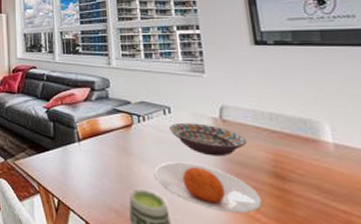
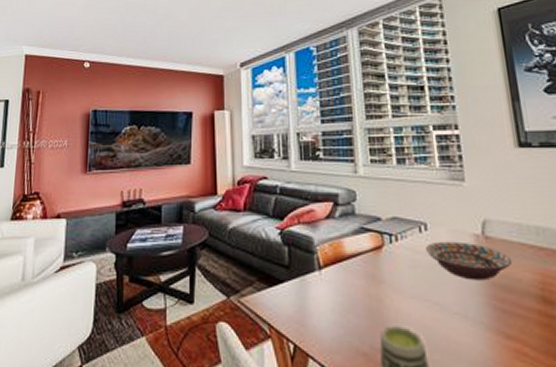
plate: present [154,161,262,214] -> none [409,289,530,348]

